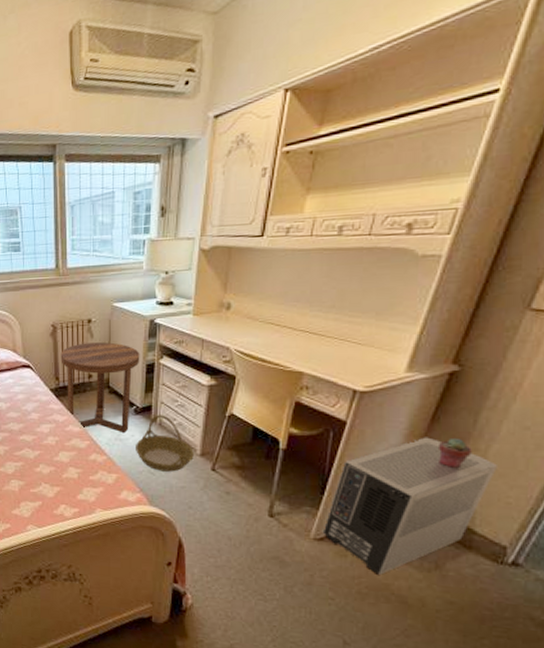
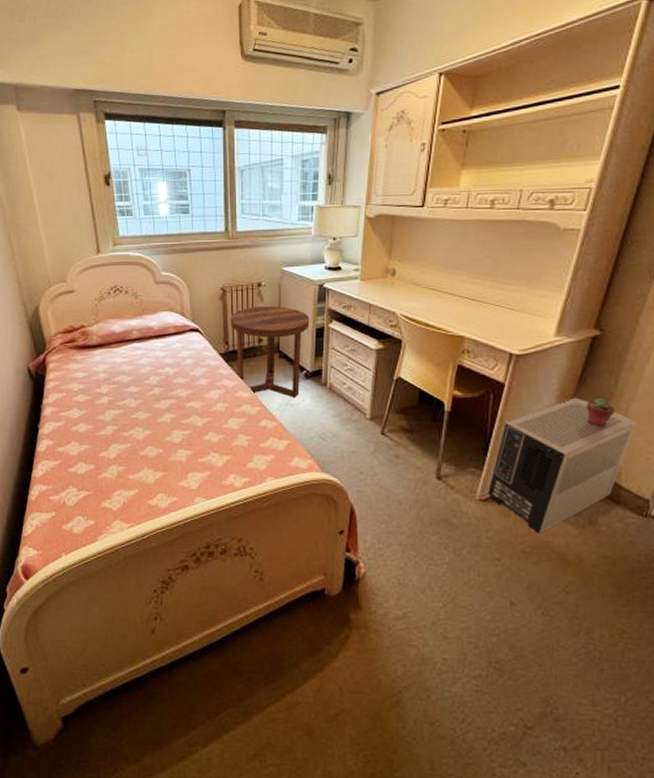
basket: present [136,415,194,472] -> none [307,379,364,437]

